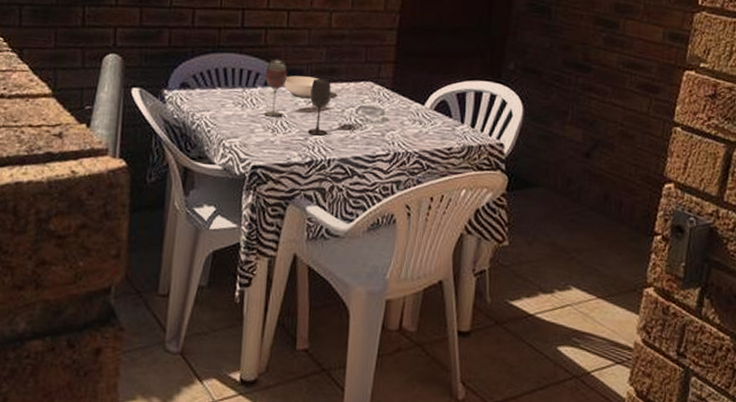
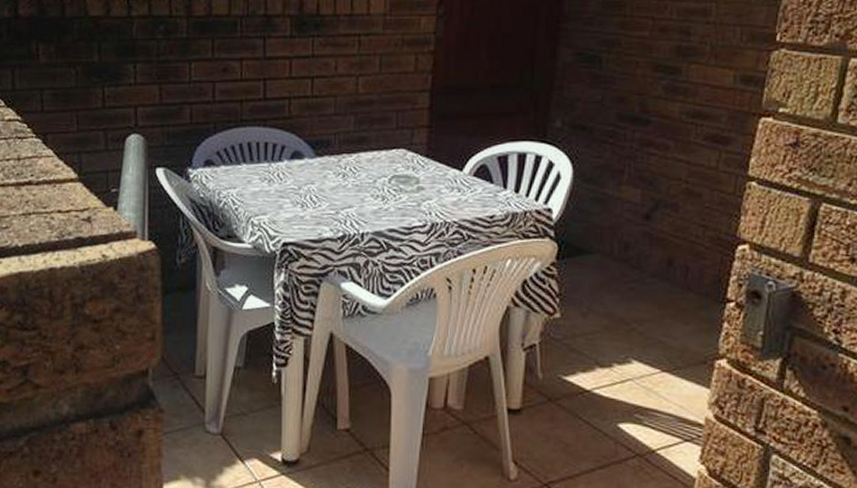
wineglass: present [264,59,287,118] -> none [291,130,314,192]
bowl: present [284,75,319,98] -> none [311,147,348,169]
wine glass: present [307,78,332,136] -> none [338,148,362,209]

